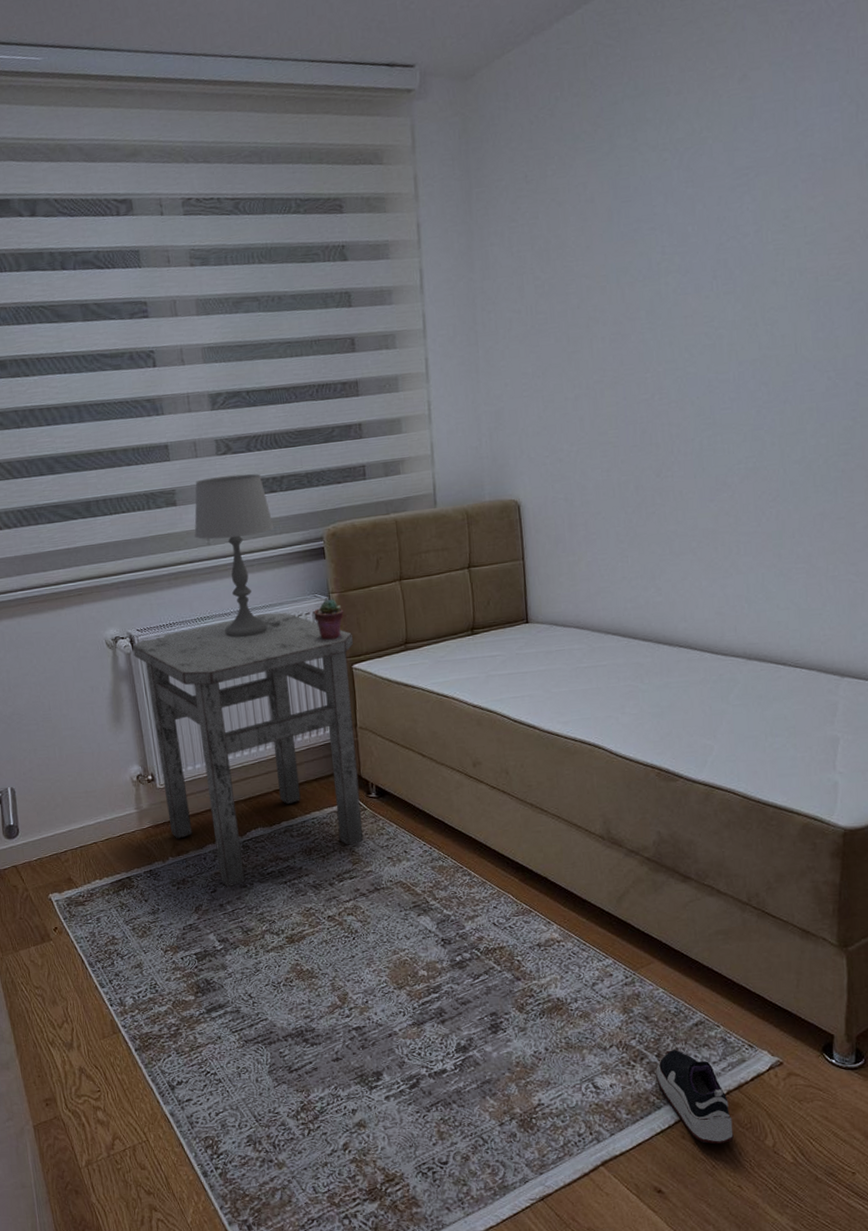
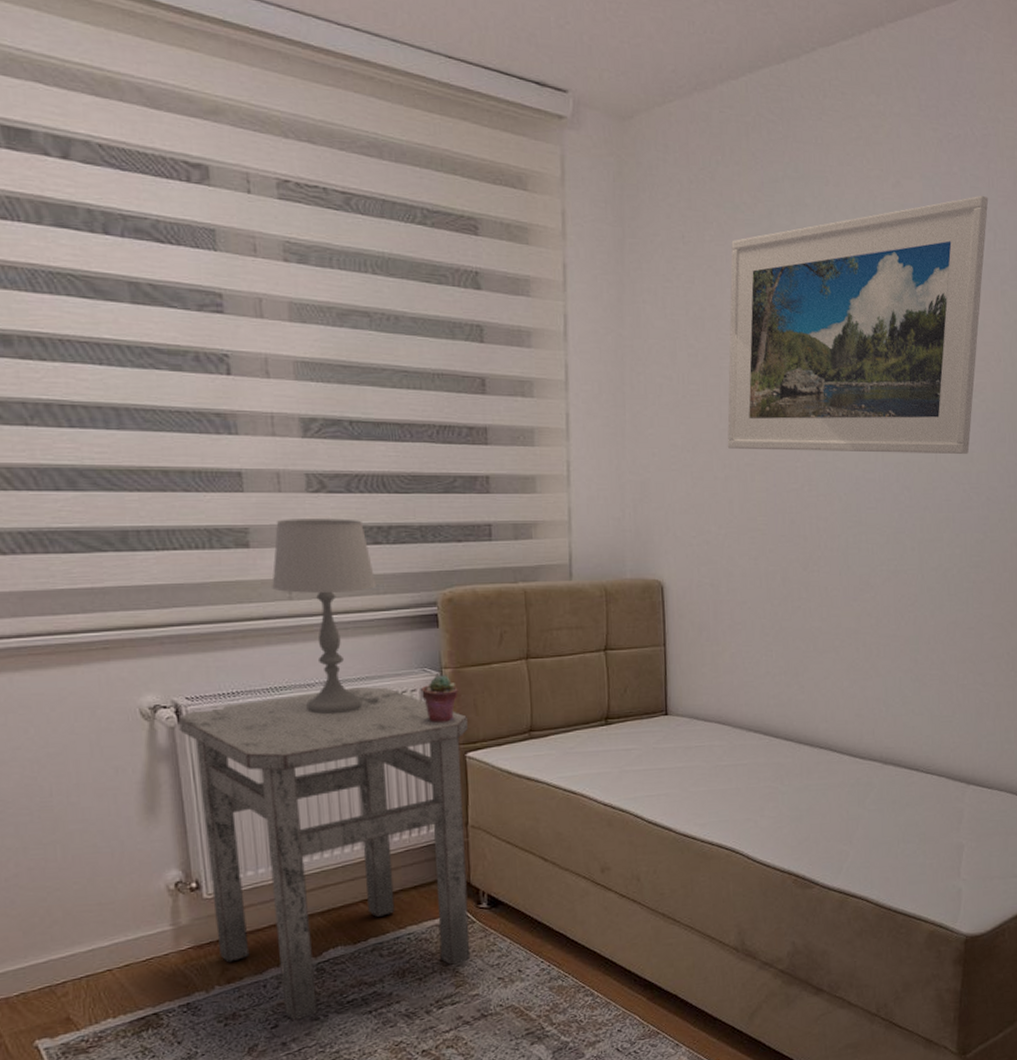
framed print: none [573,67,849,369] -> present [727,195,989,454]

